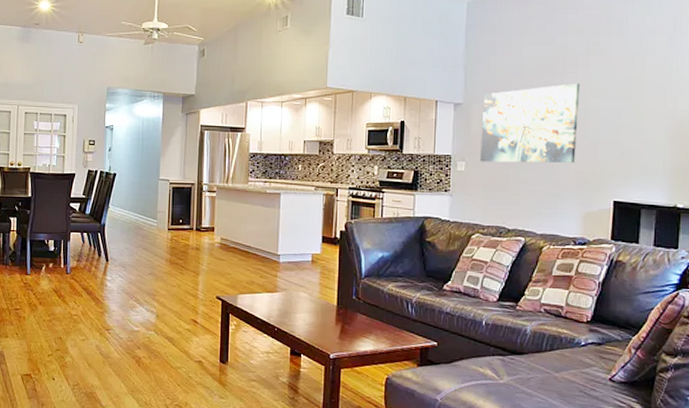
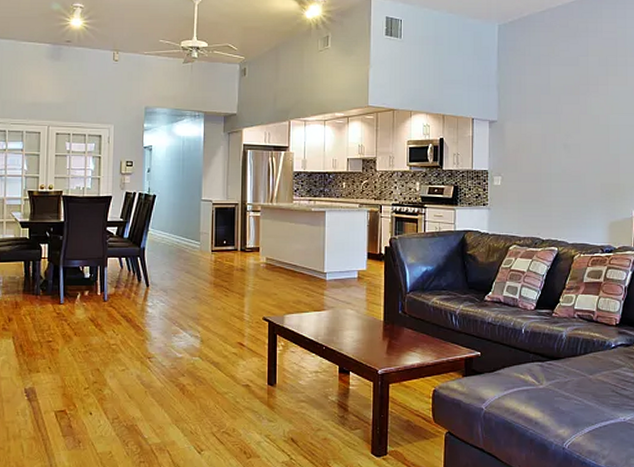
wall art: present [480,83,580,163] -> none [515,101,602,177]

